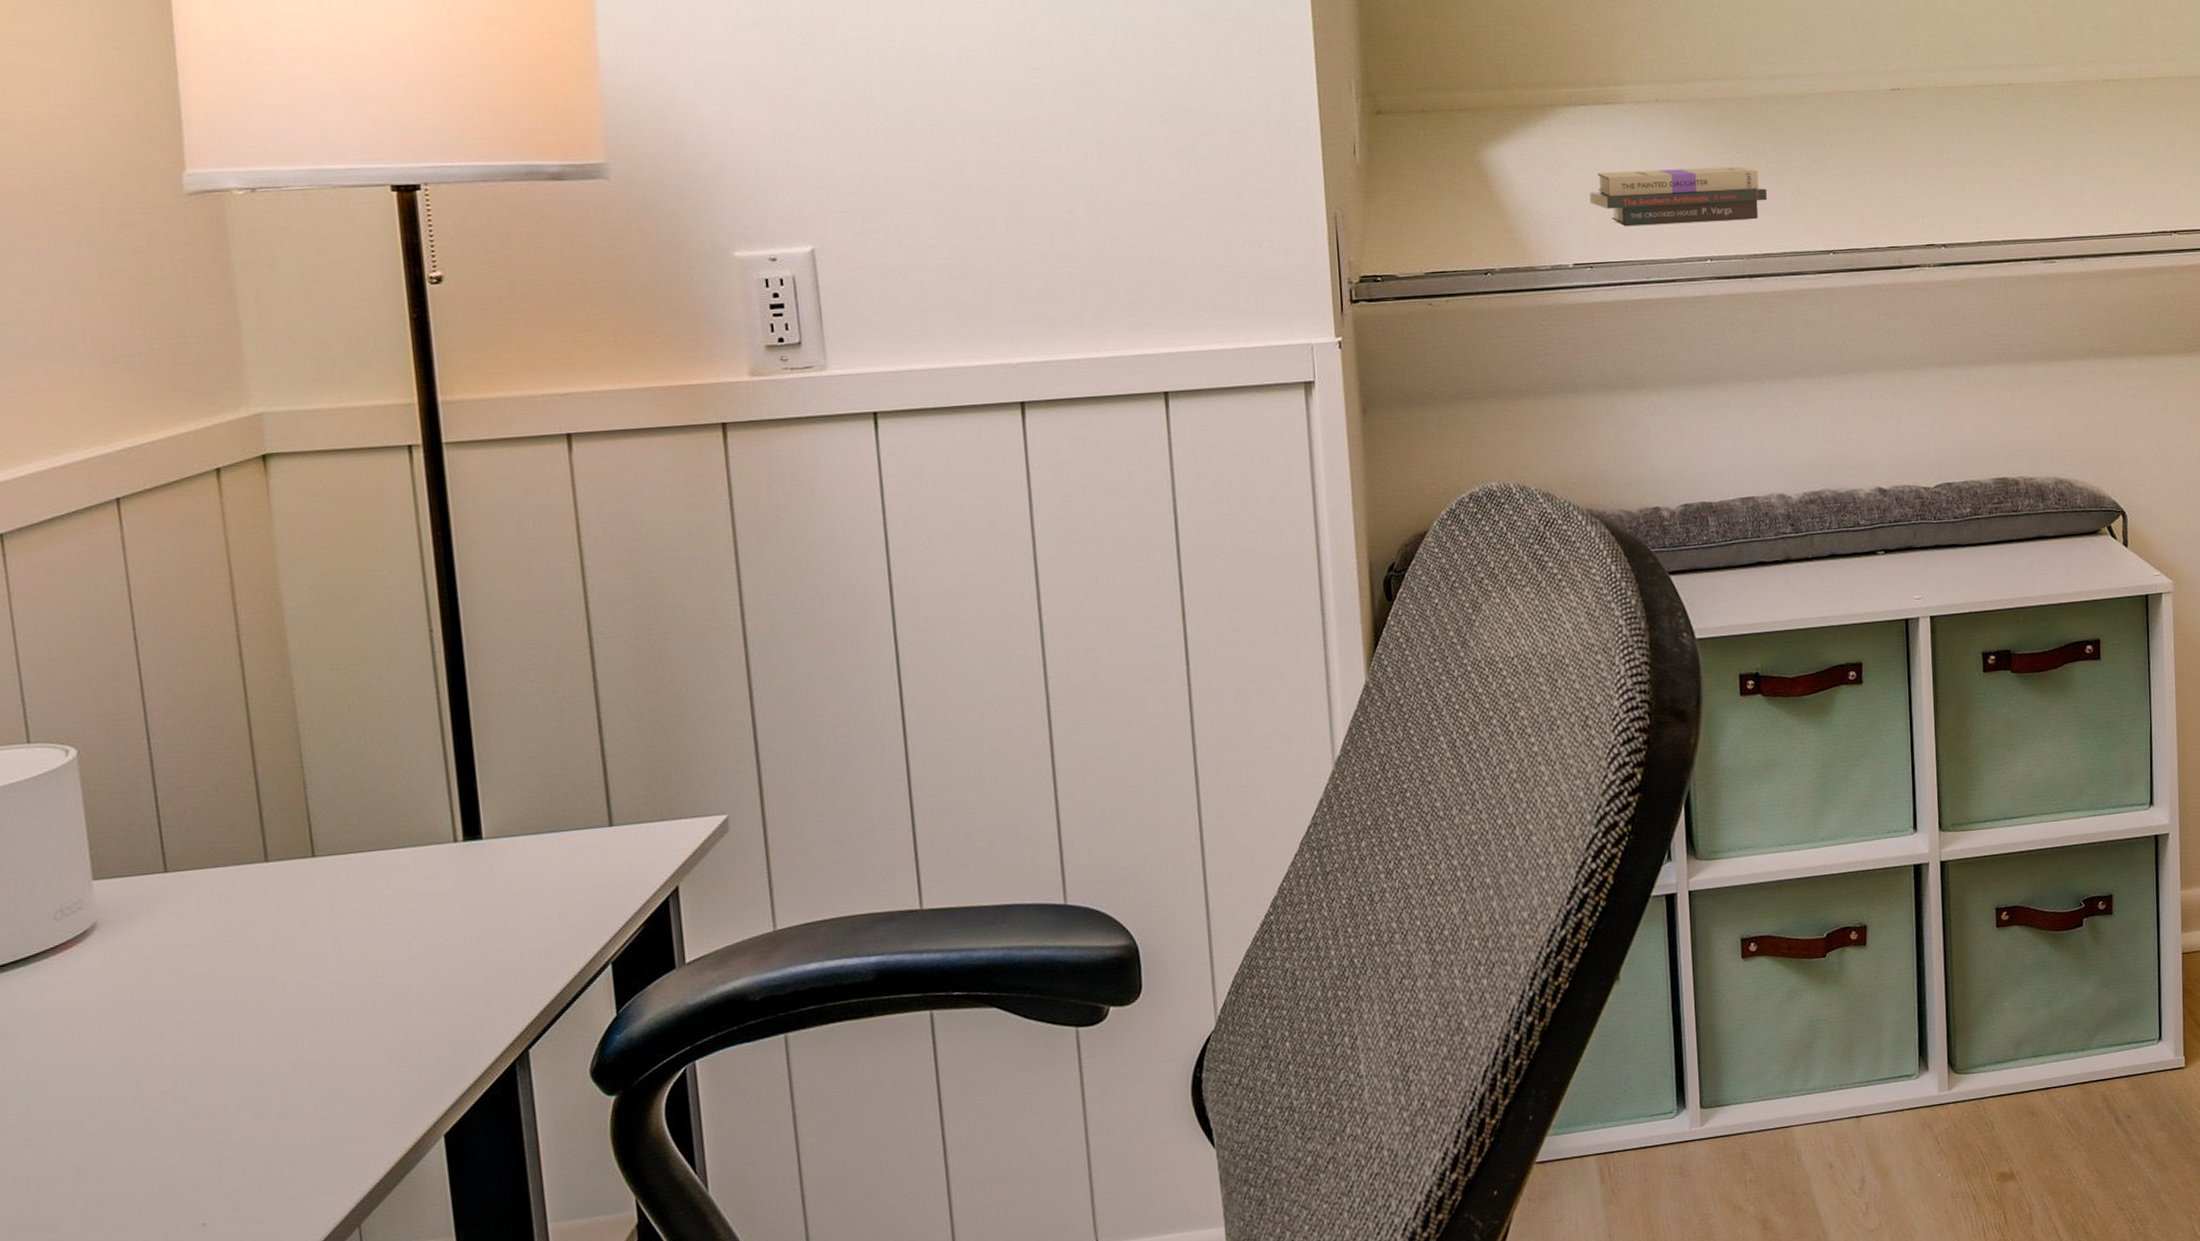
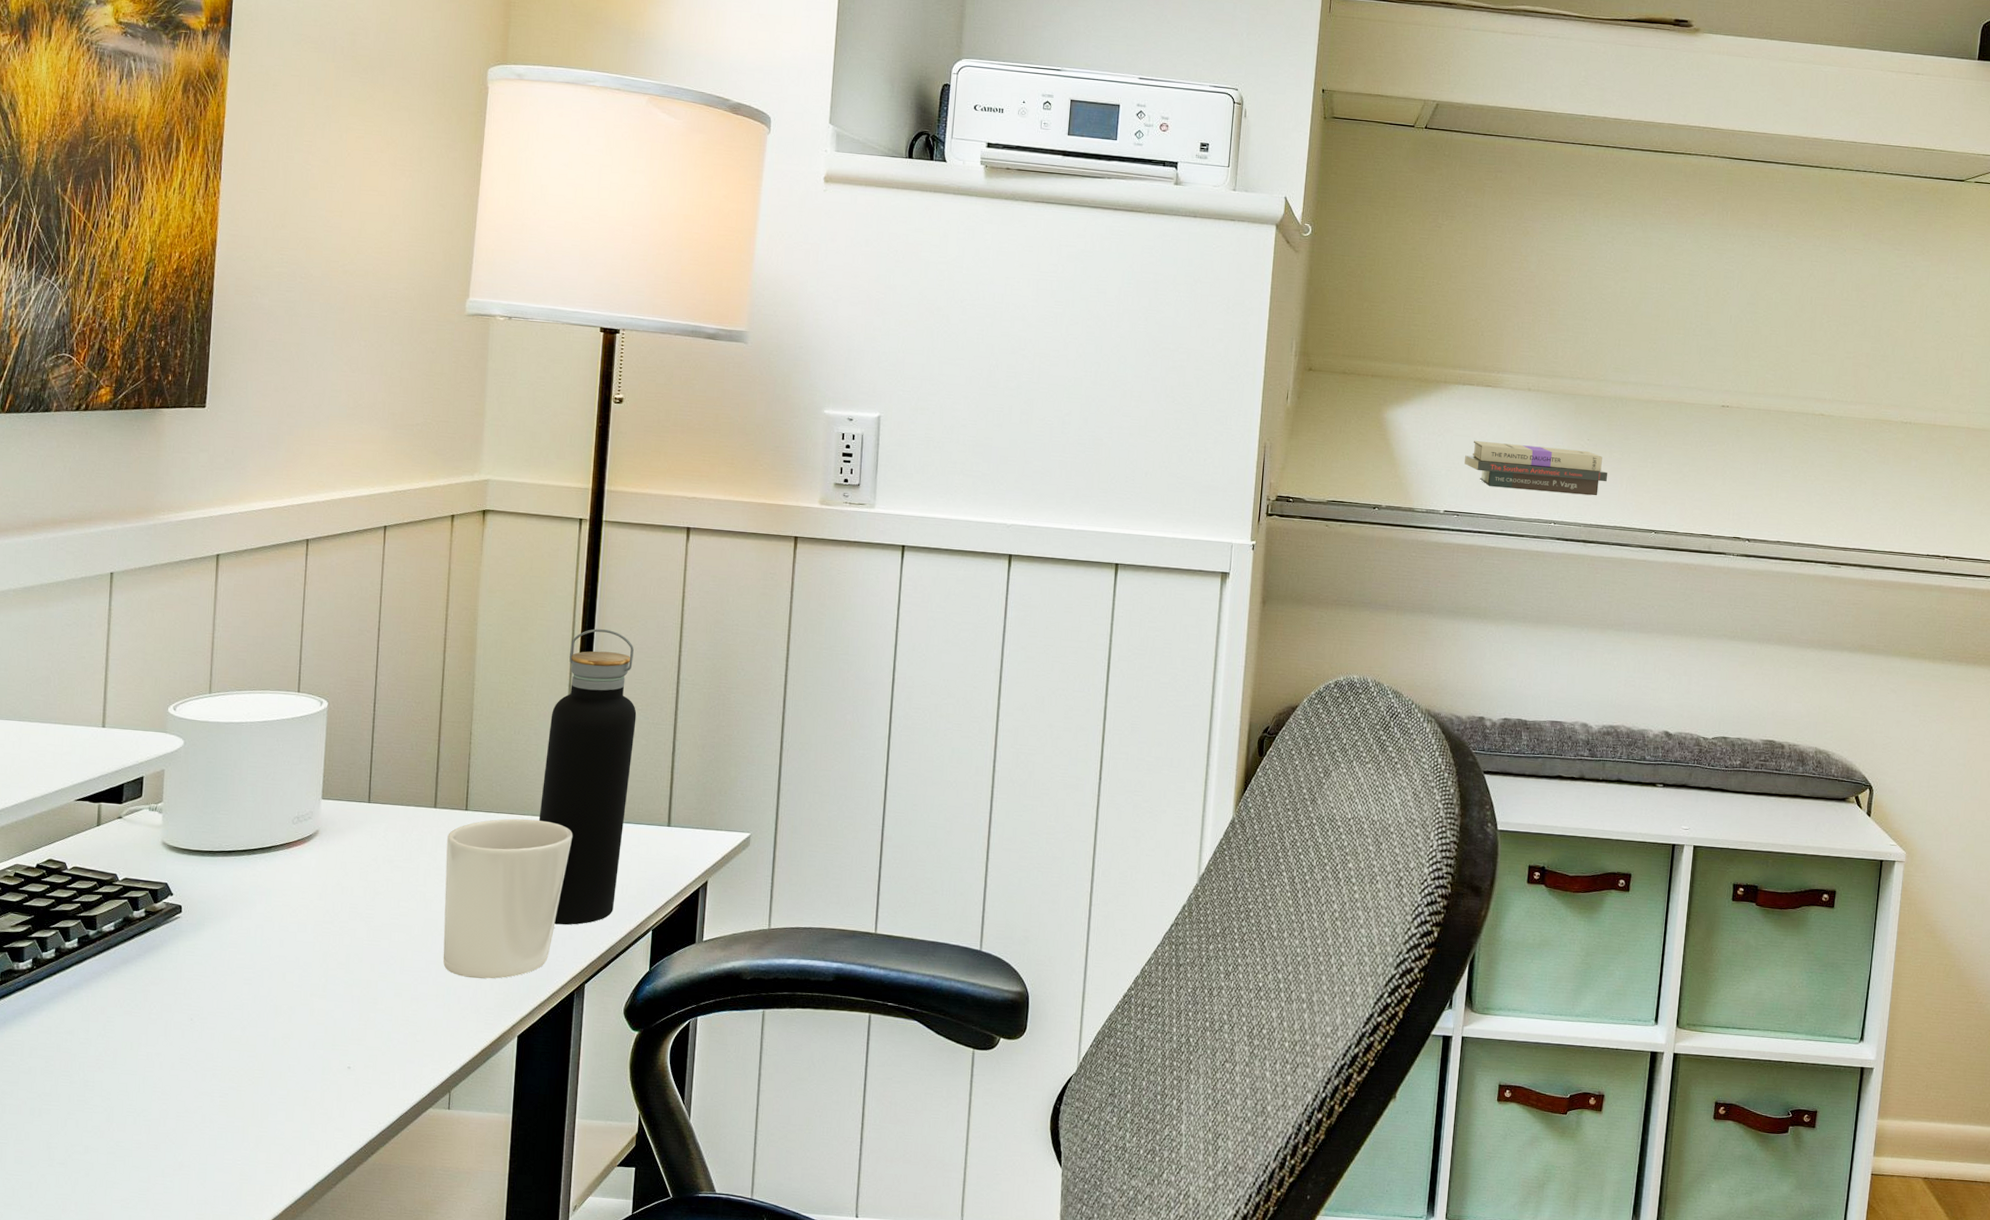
mug: none [291,850,477,1075] -> present [443,818,573,979]
water bottle: none [414,585,552,982] -> present [538,628,637,925]

